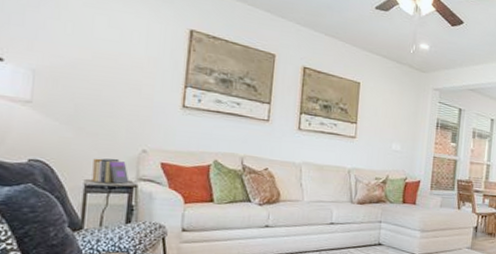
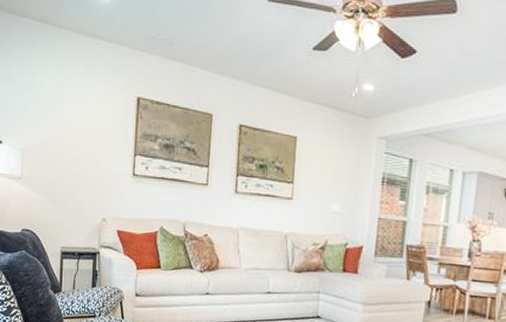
books: present [92,158,129,184] -> none [66,227,94,251]

